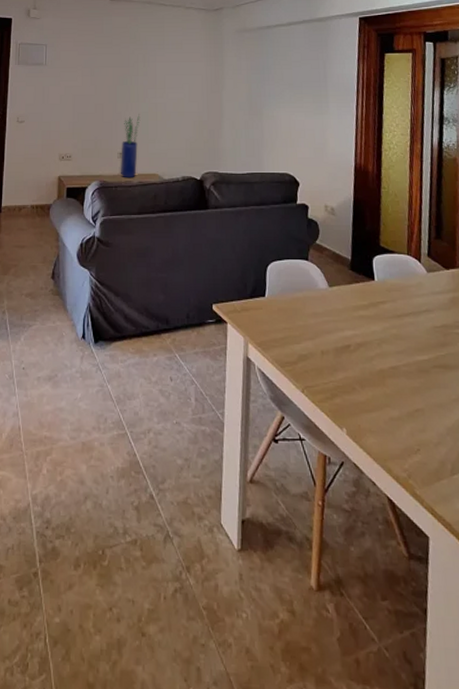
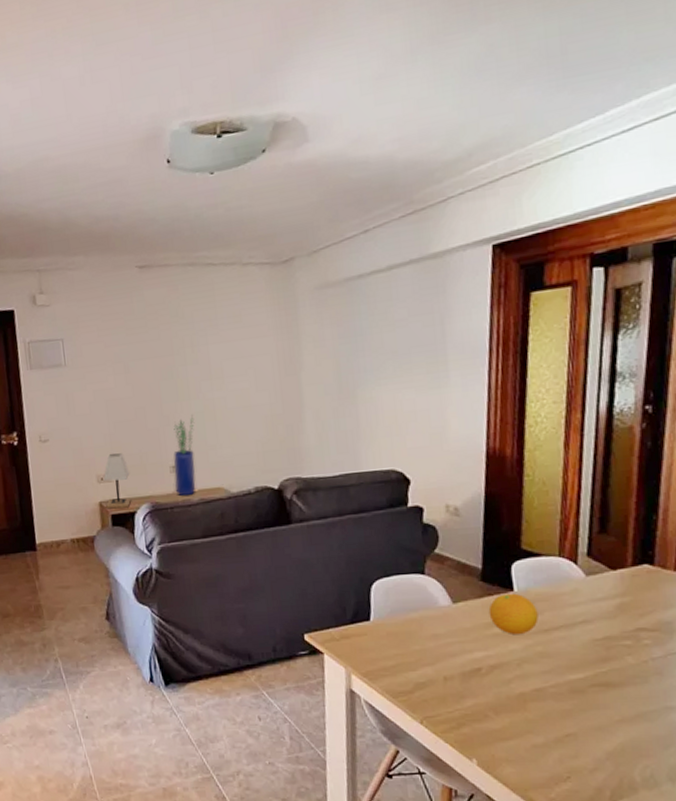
lamp: none [63,137,85,184] -> present [103,453,132,509]
fruit: none [356,282,393,317] -> present [488,593,539,634]

